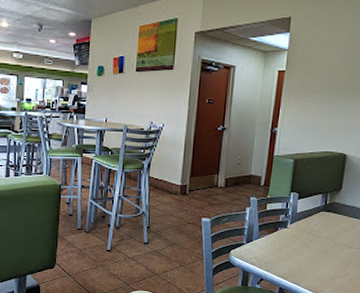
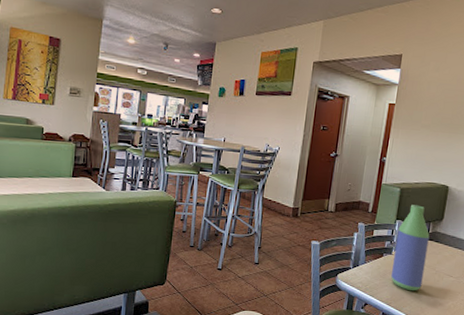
bottle: none [287,176,327,265] -> present [391,205,430,291]

